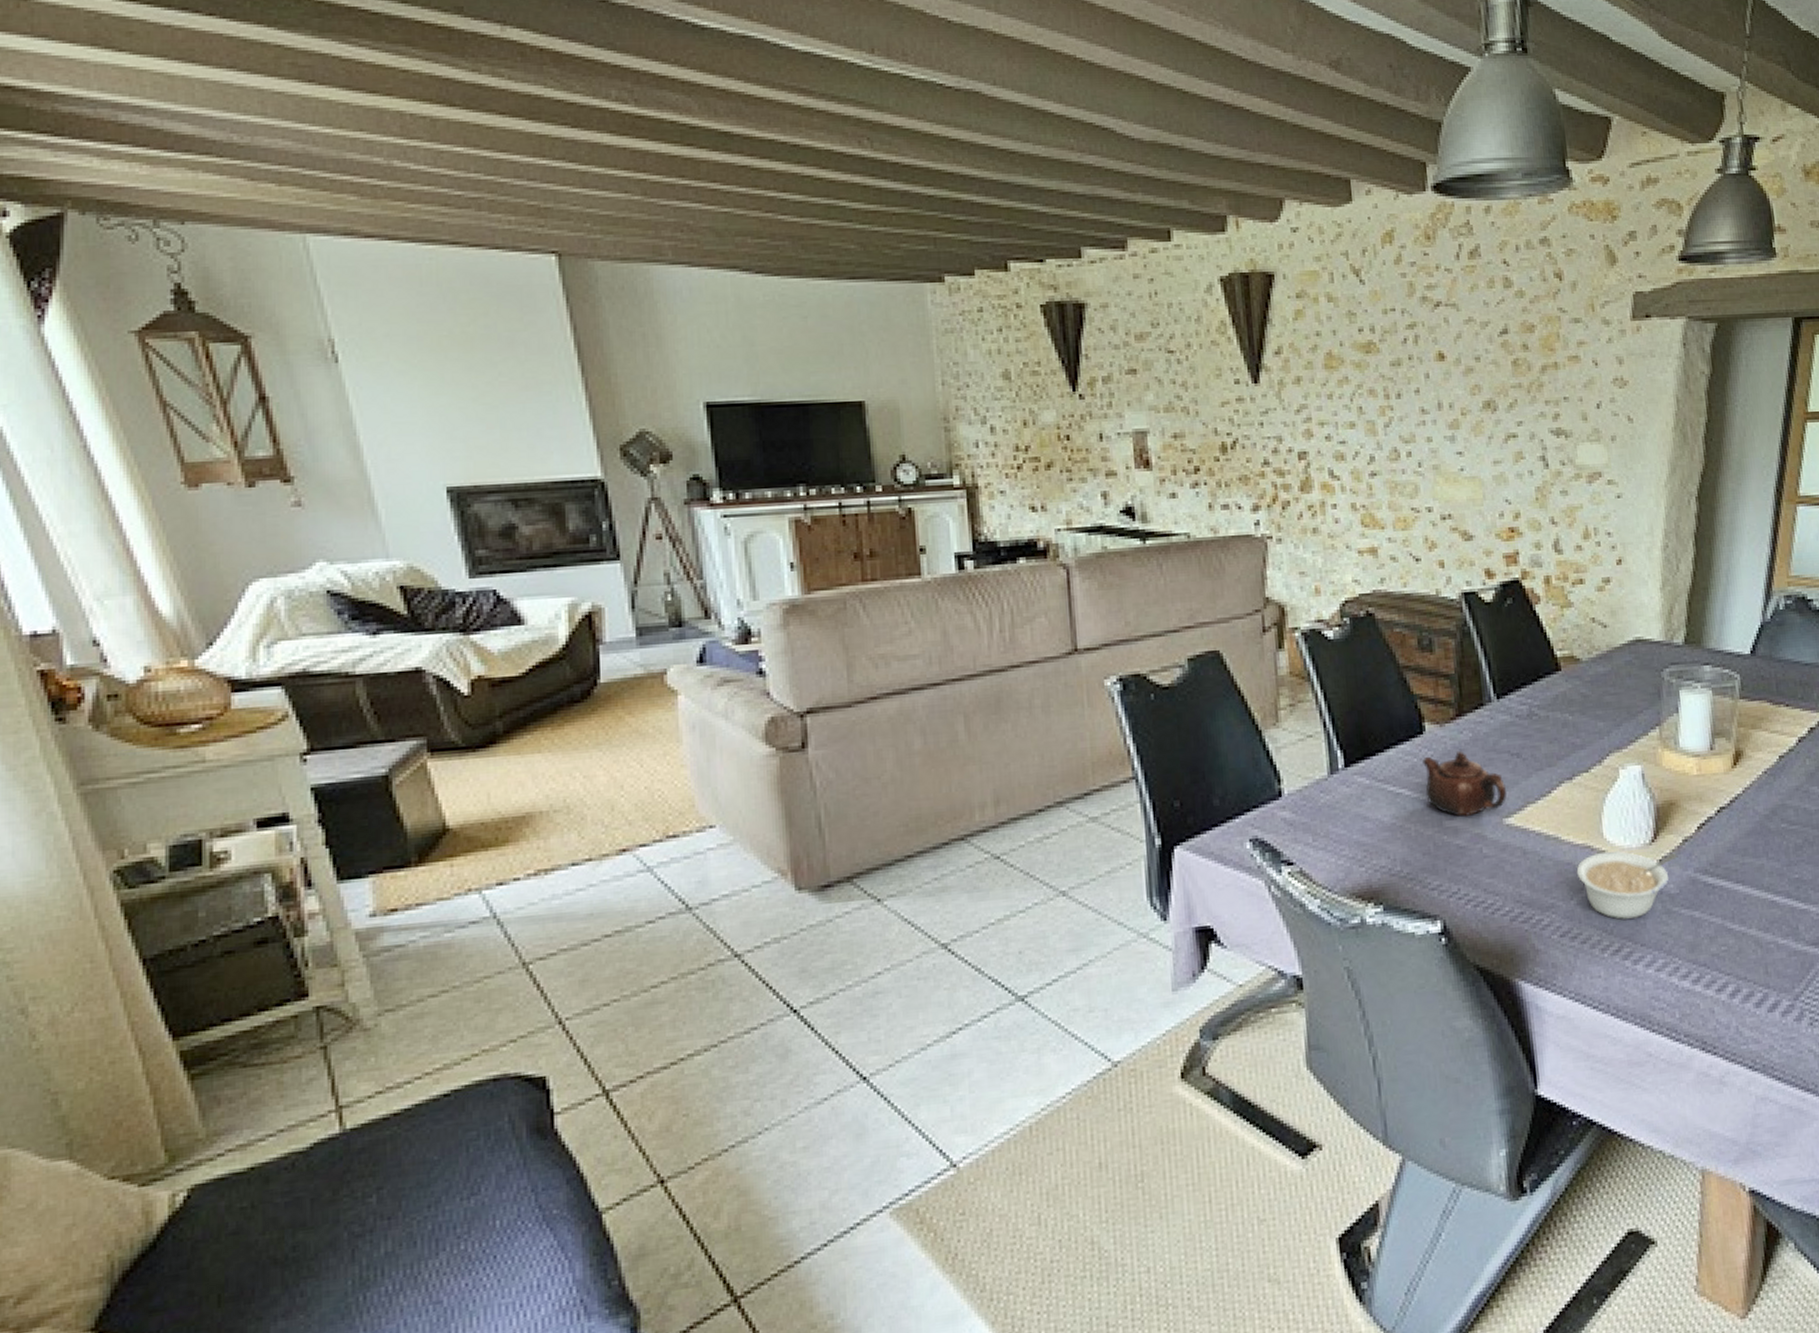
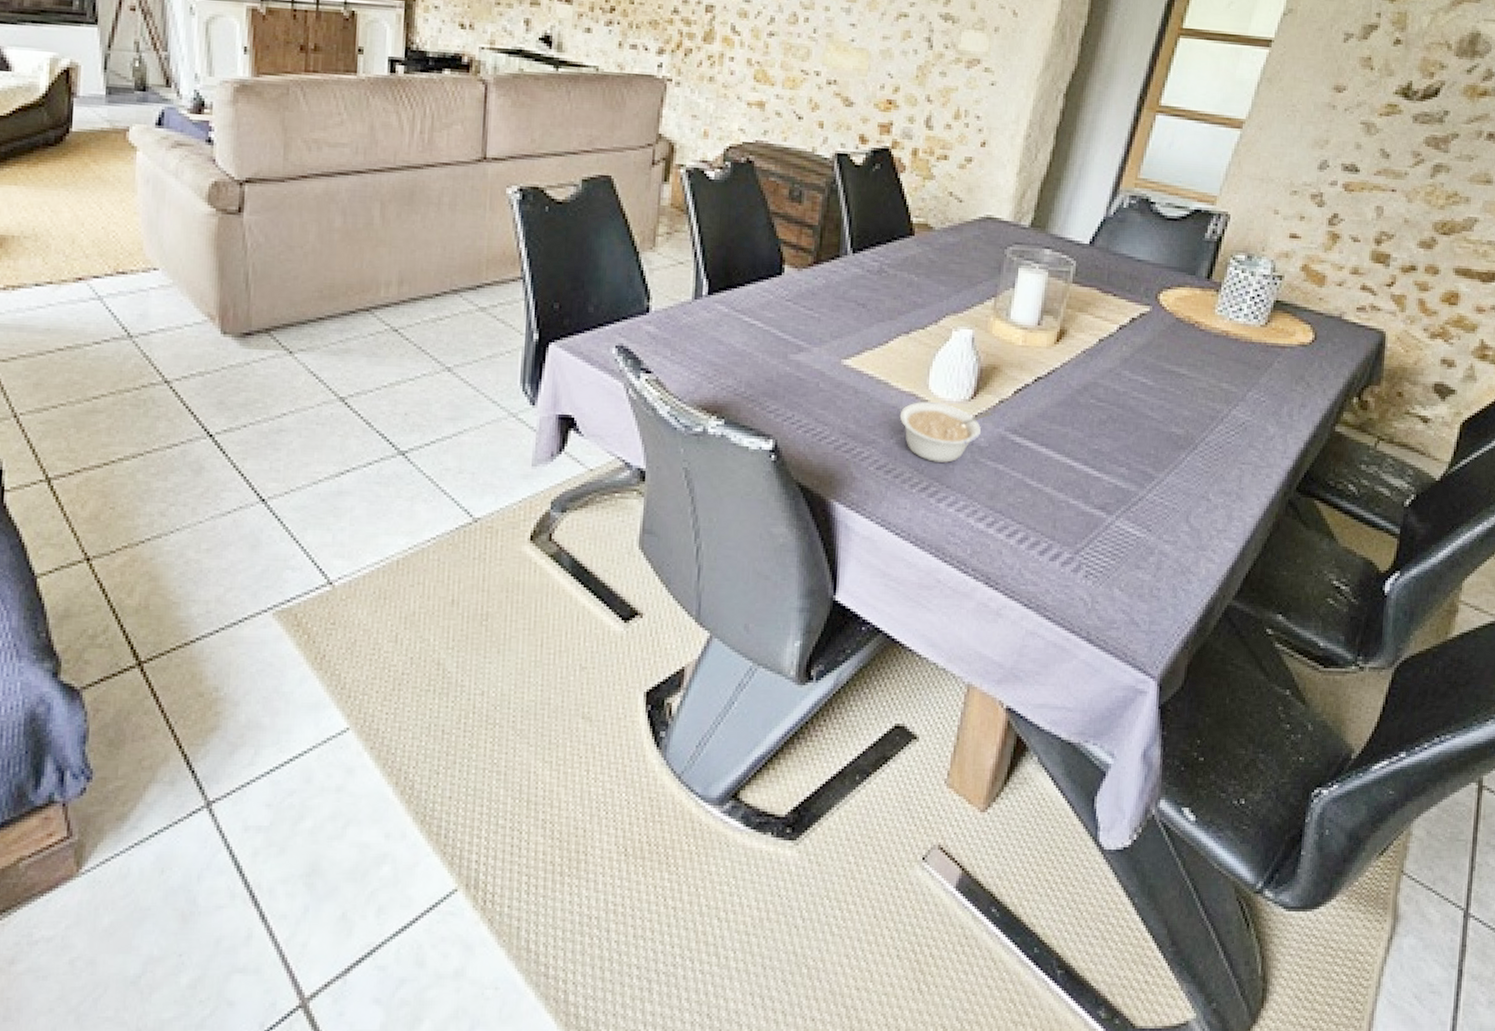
teapot: present [1422,750,1507,816] -> none [776,294,849,353]

